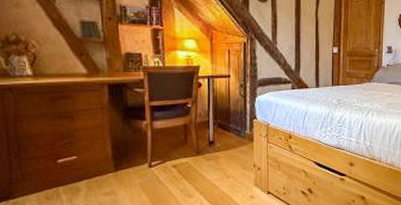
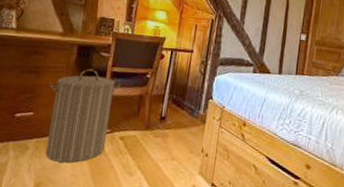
laundry hamper: none [86,106,163,197] -> present [46,68,121,163]

